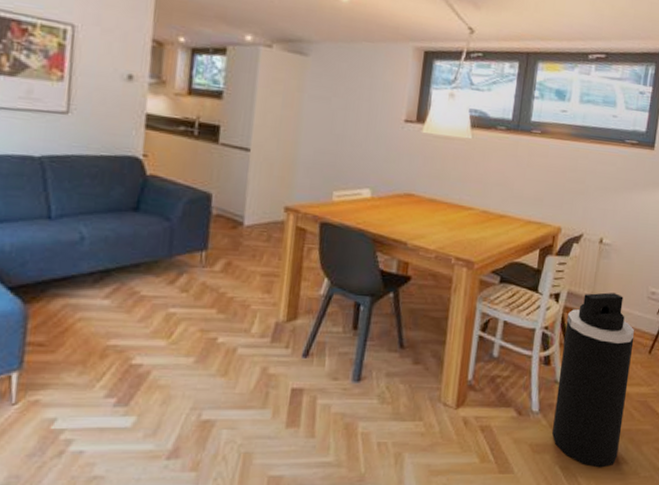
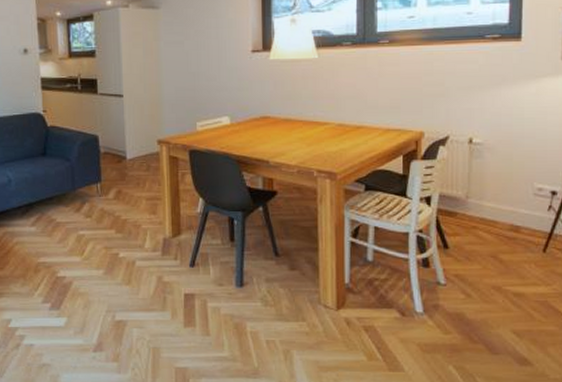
trash can: present [551,292,635,468] -> none [440,192,523,369]

